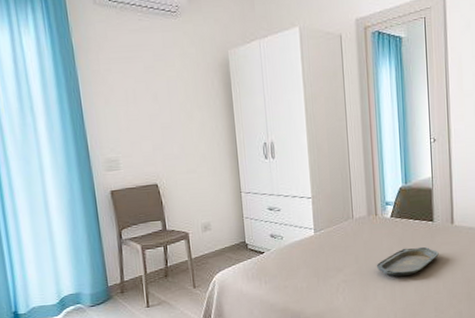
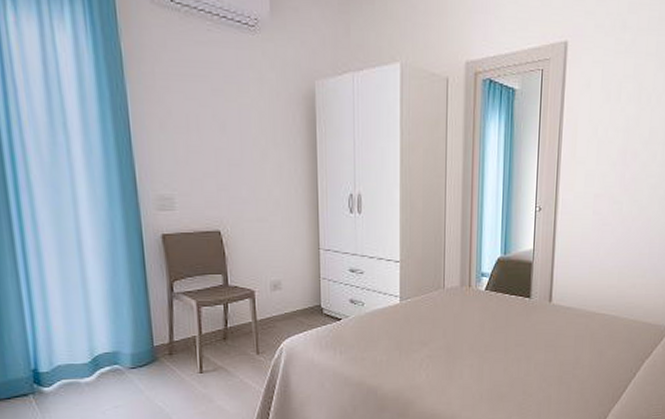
serving tray: present [376,247,439,277] -> none [465,325,533,356]

